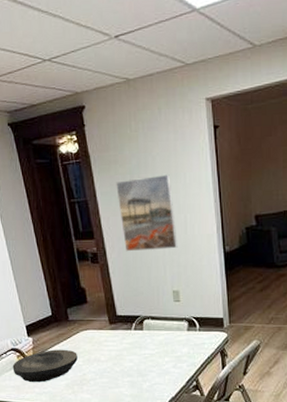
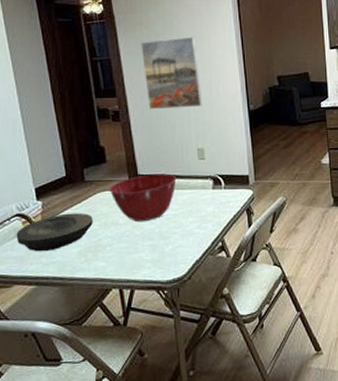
mixing bowl: none [90,315,153,360] -> present [109,173,177,223]

